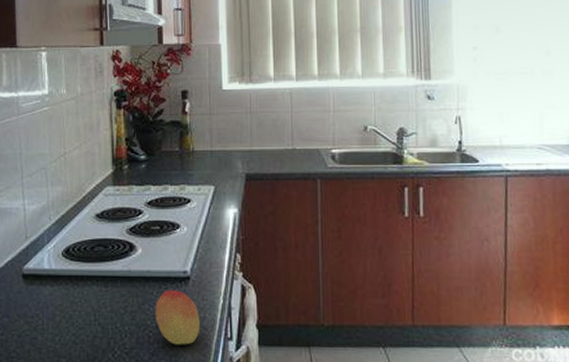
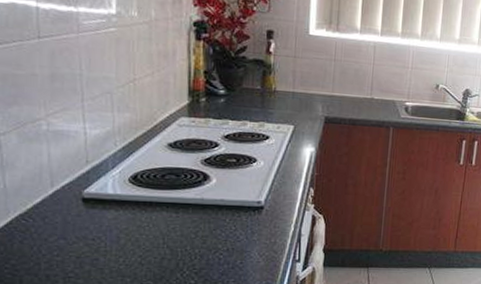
fruit: present [155,290,201,345] -> none [226,217,271,266]

